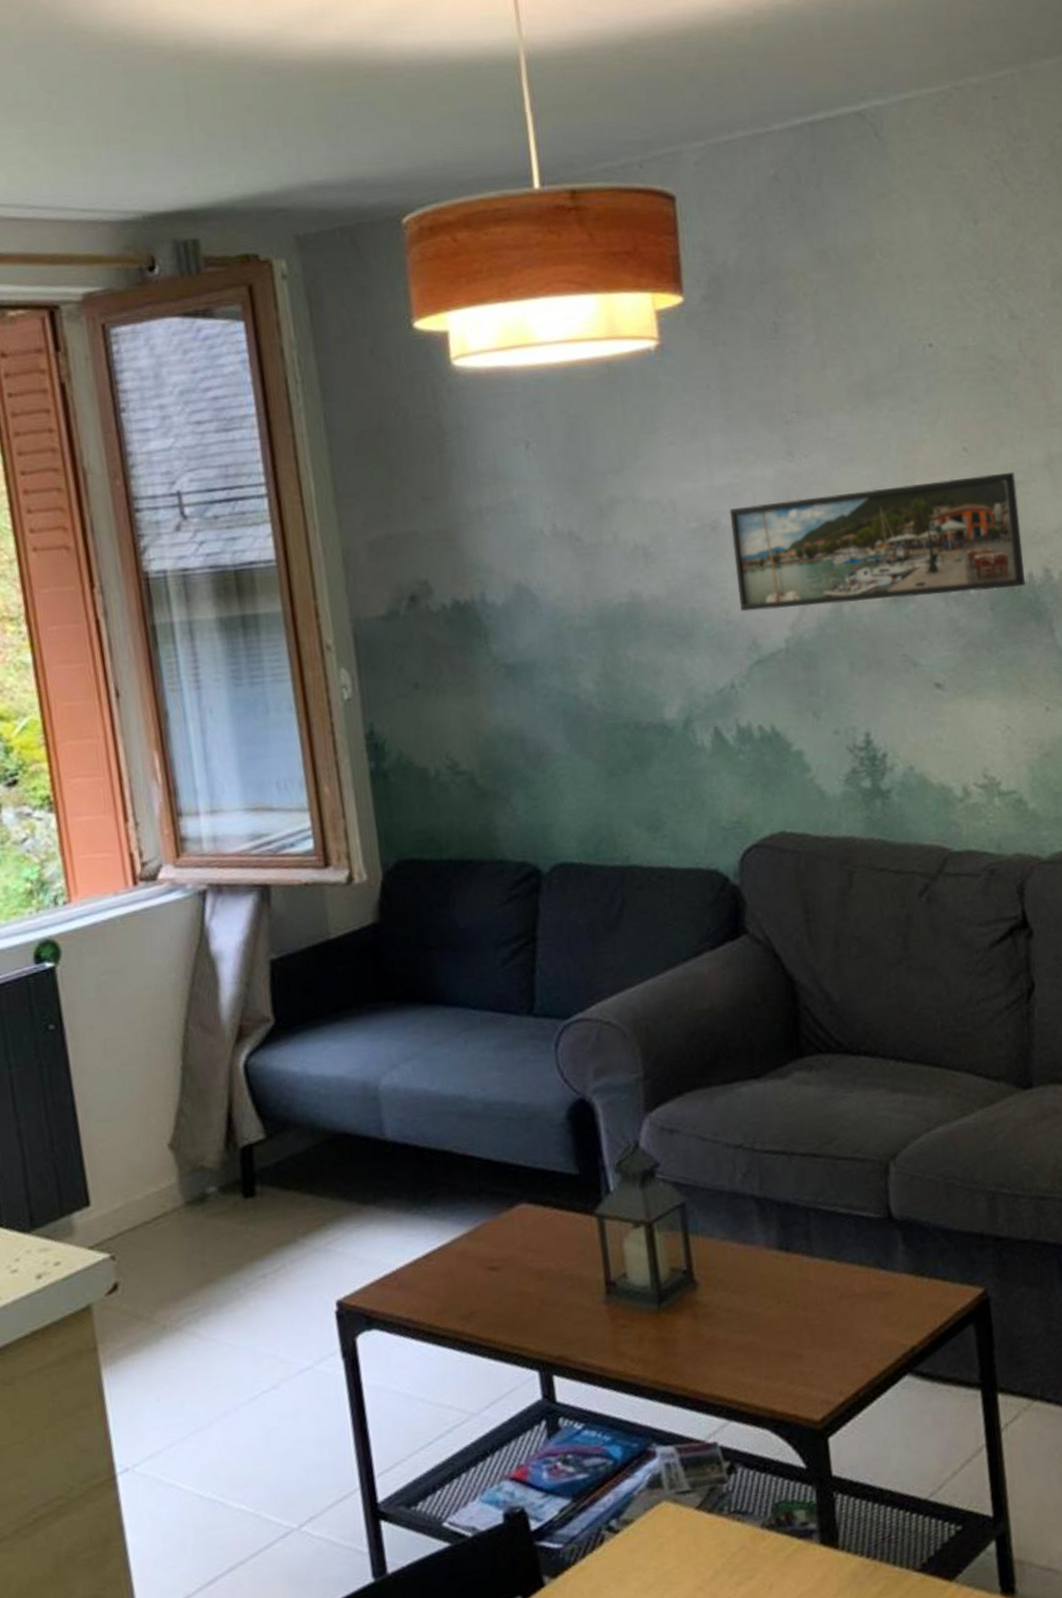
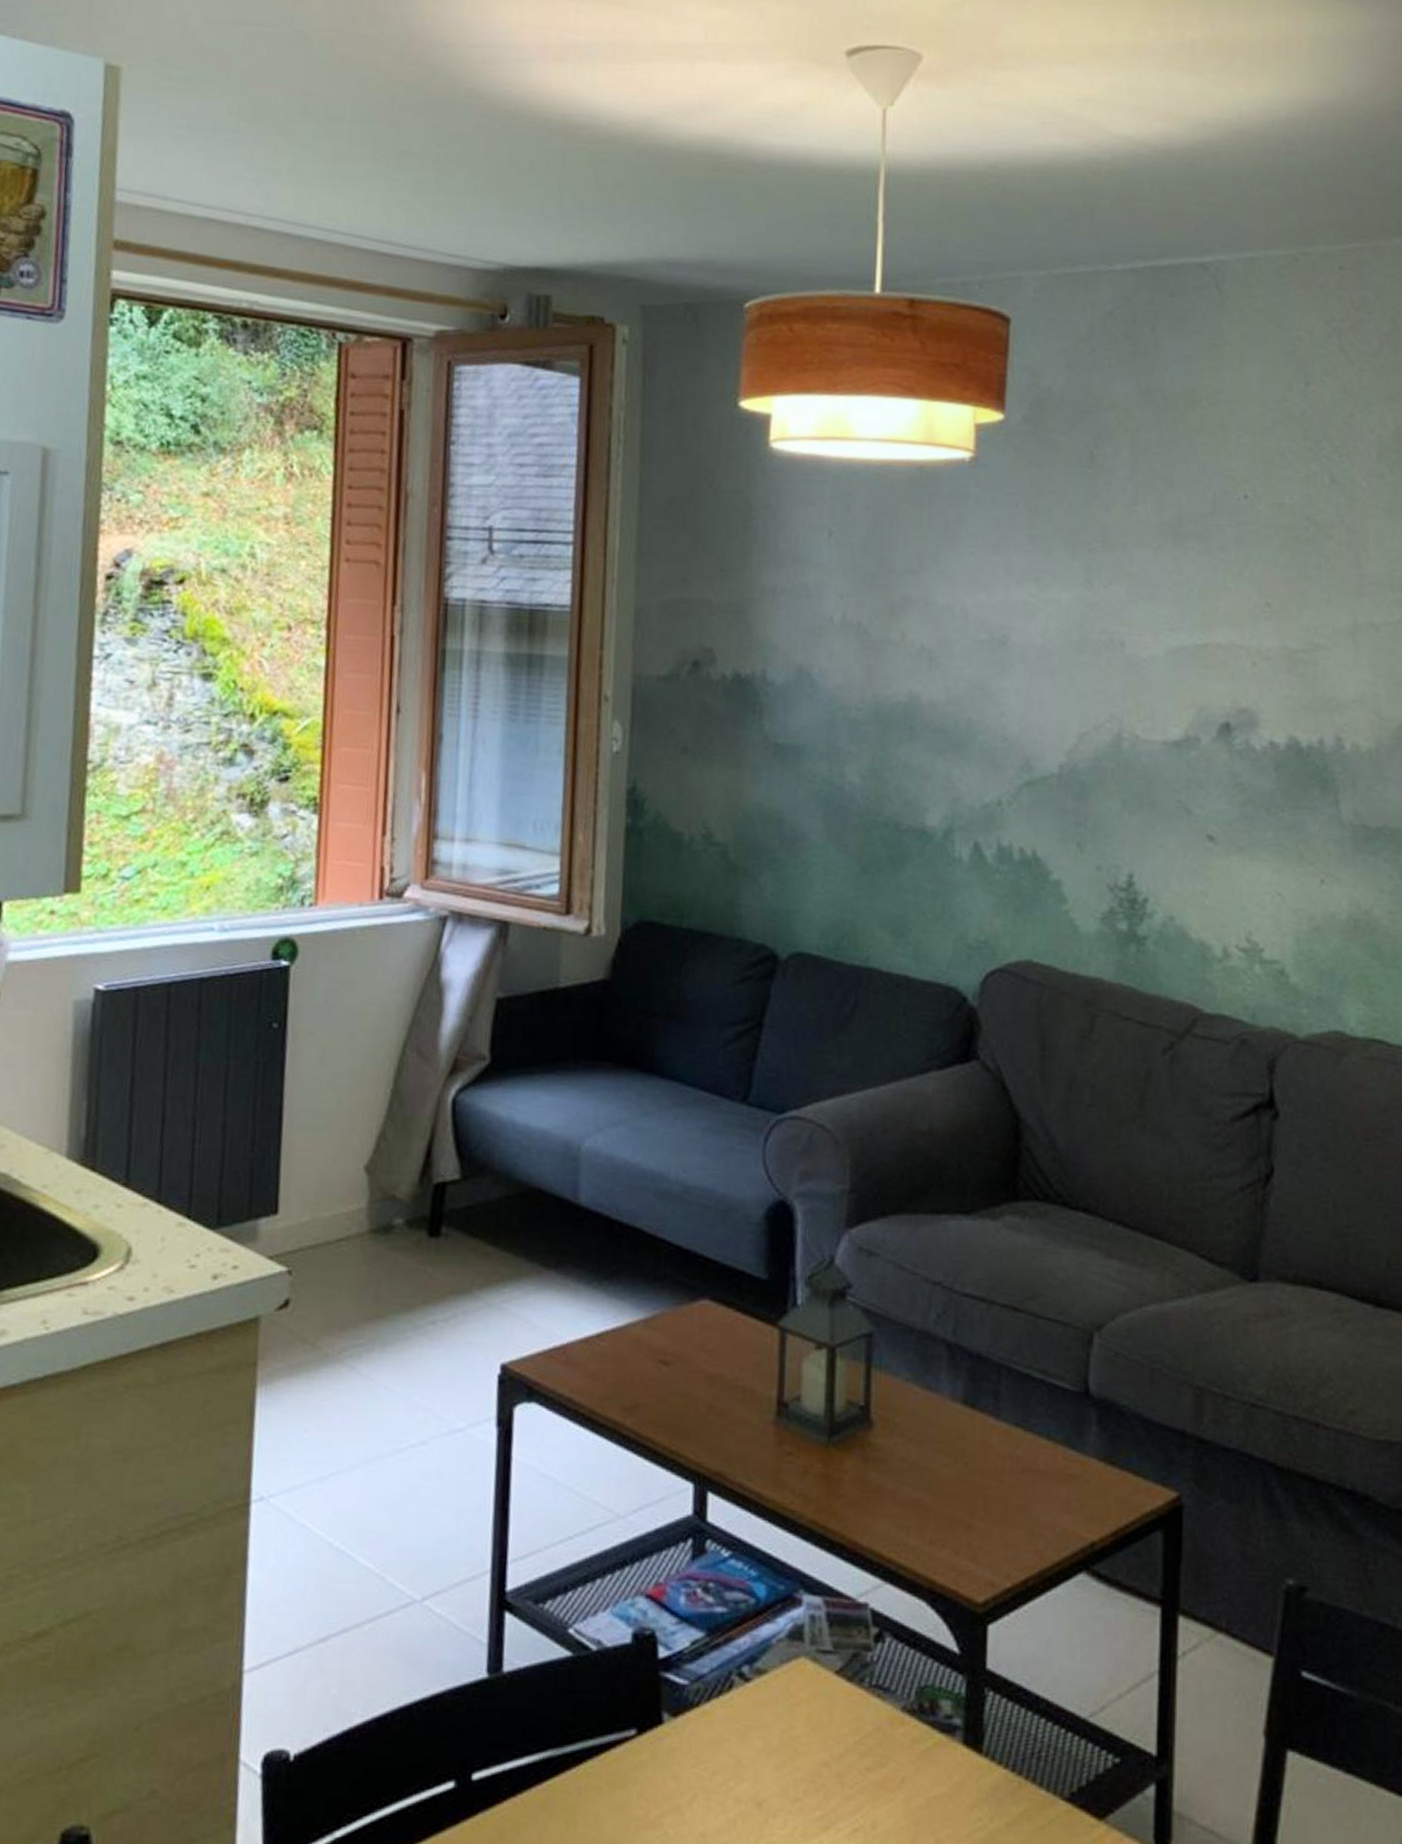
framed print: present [729,471,1025,612] -> none [1017,626,1317,752]

